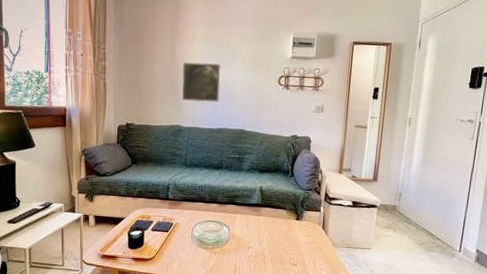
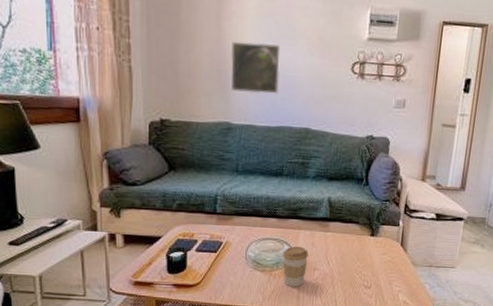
coffee cup: none [221,227,243,263] -> present [282,246,308,287]

